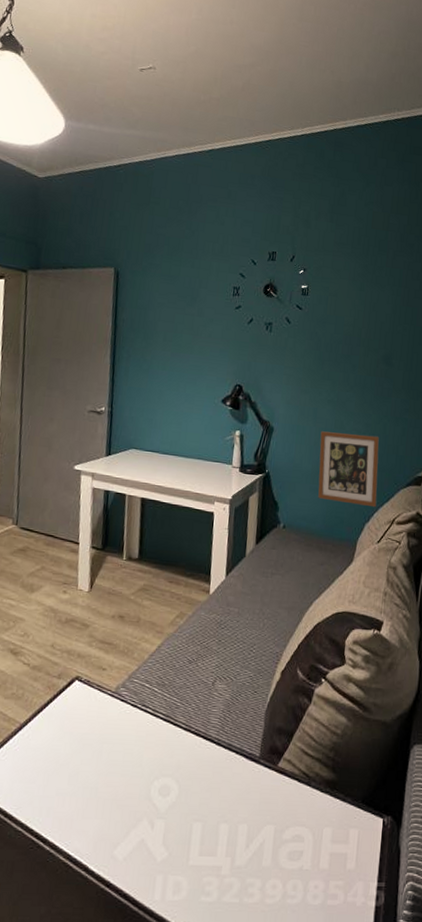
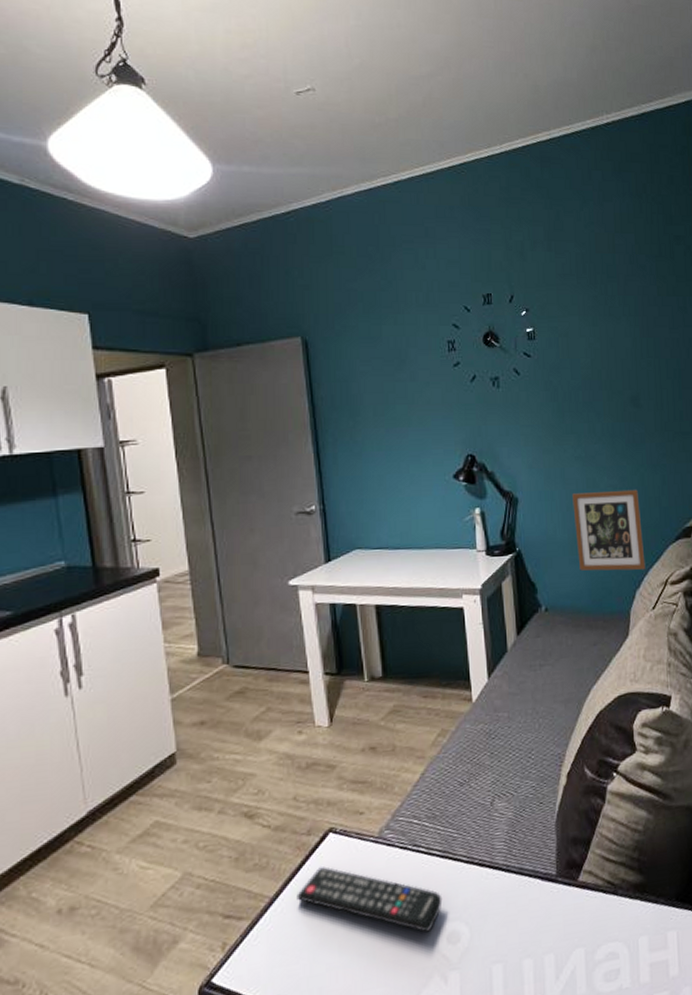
remote control: none [41,707,160,781] -> present [297,866,443,933]

